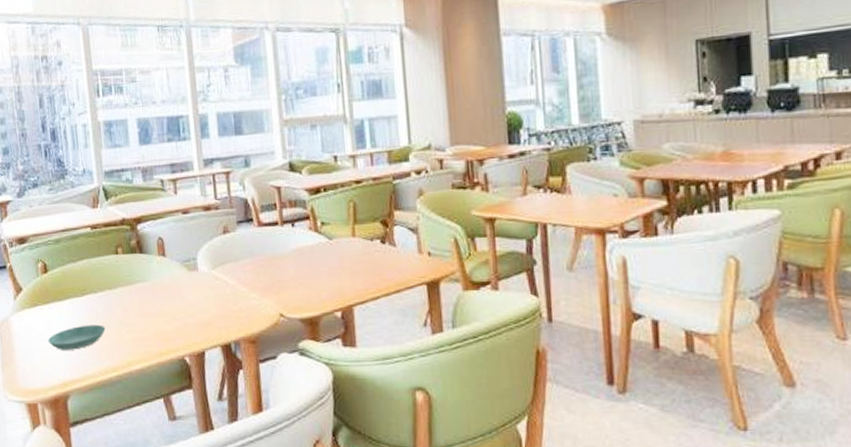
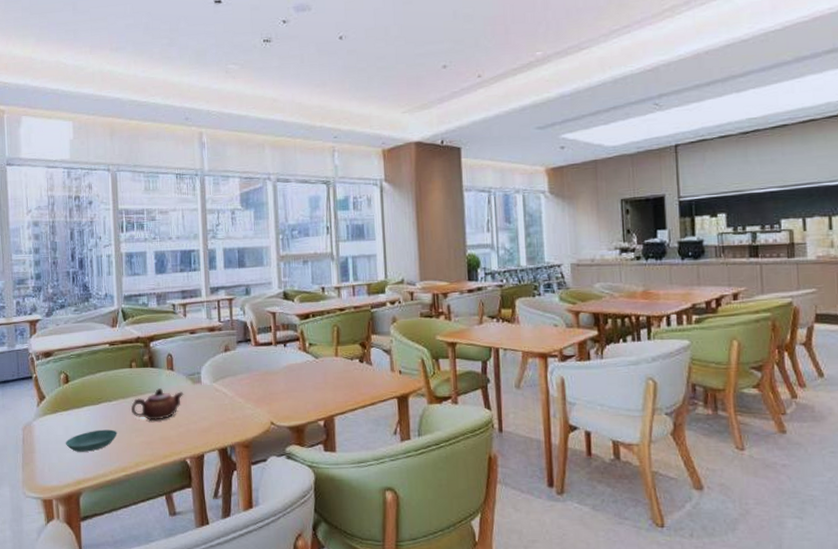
teapot: none [120,276,179,314] -> present [131,387,184,420]

